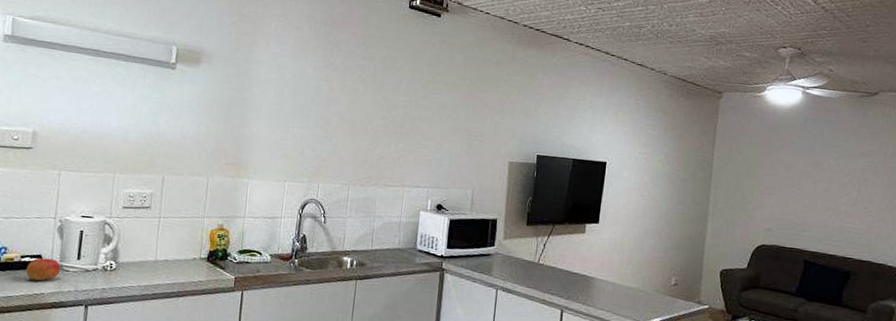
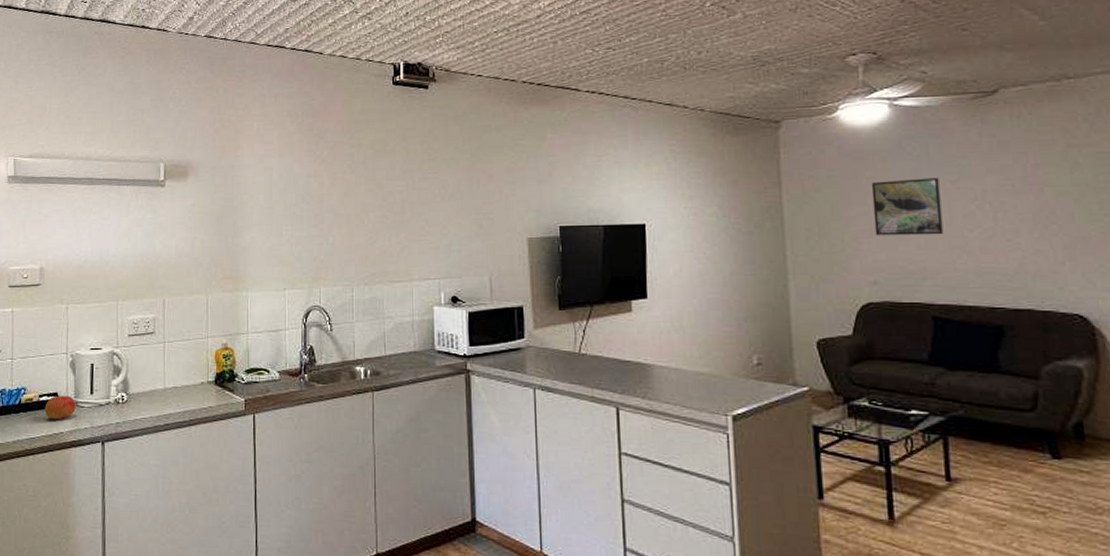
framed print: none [775,151,827,199] -> present [871,178,944,236]

